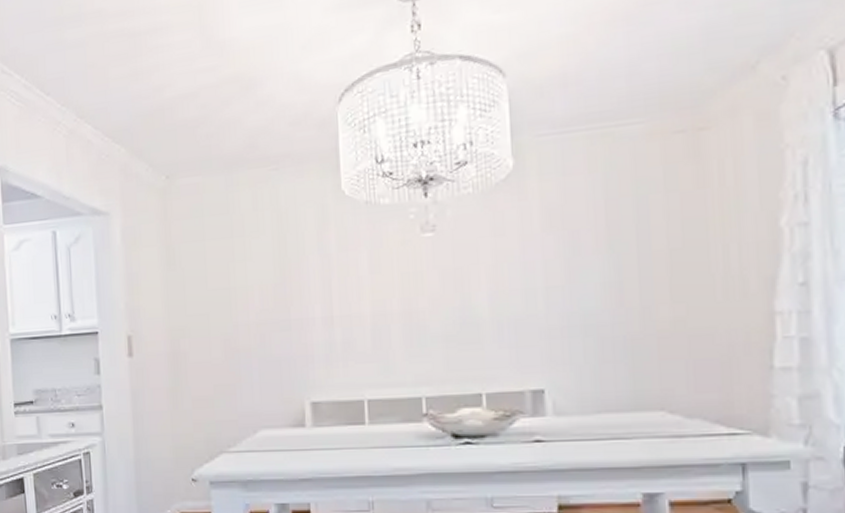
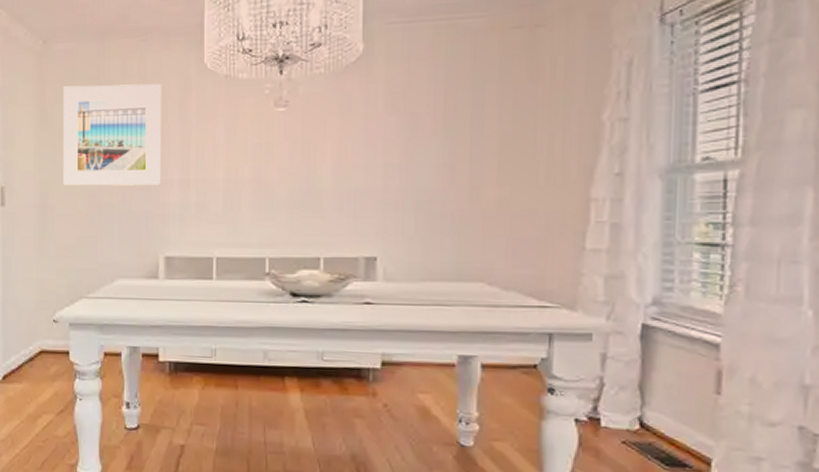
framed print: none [190,215,302,330] -> present [62,83,162,186]

